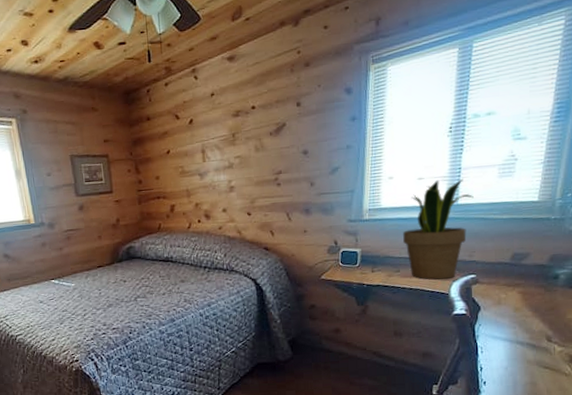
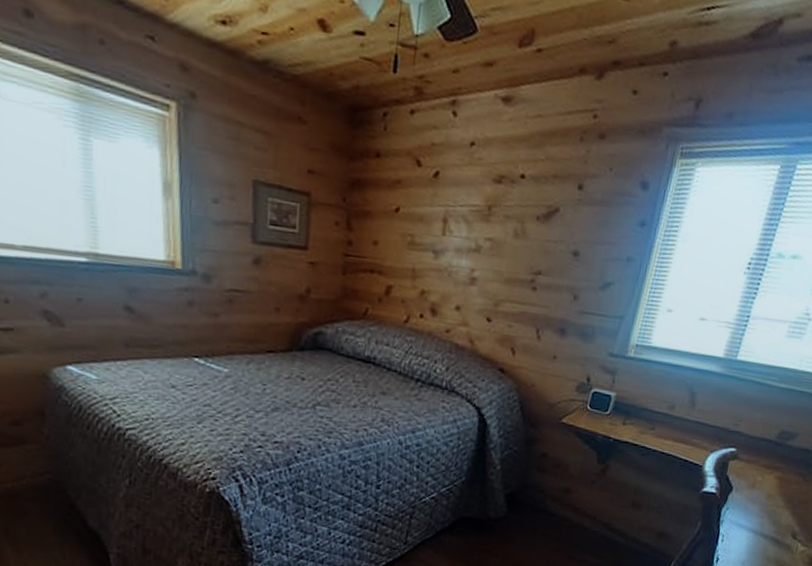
potted plant: present [403,178,474,280] -> none [666,325,755,448]

